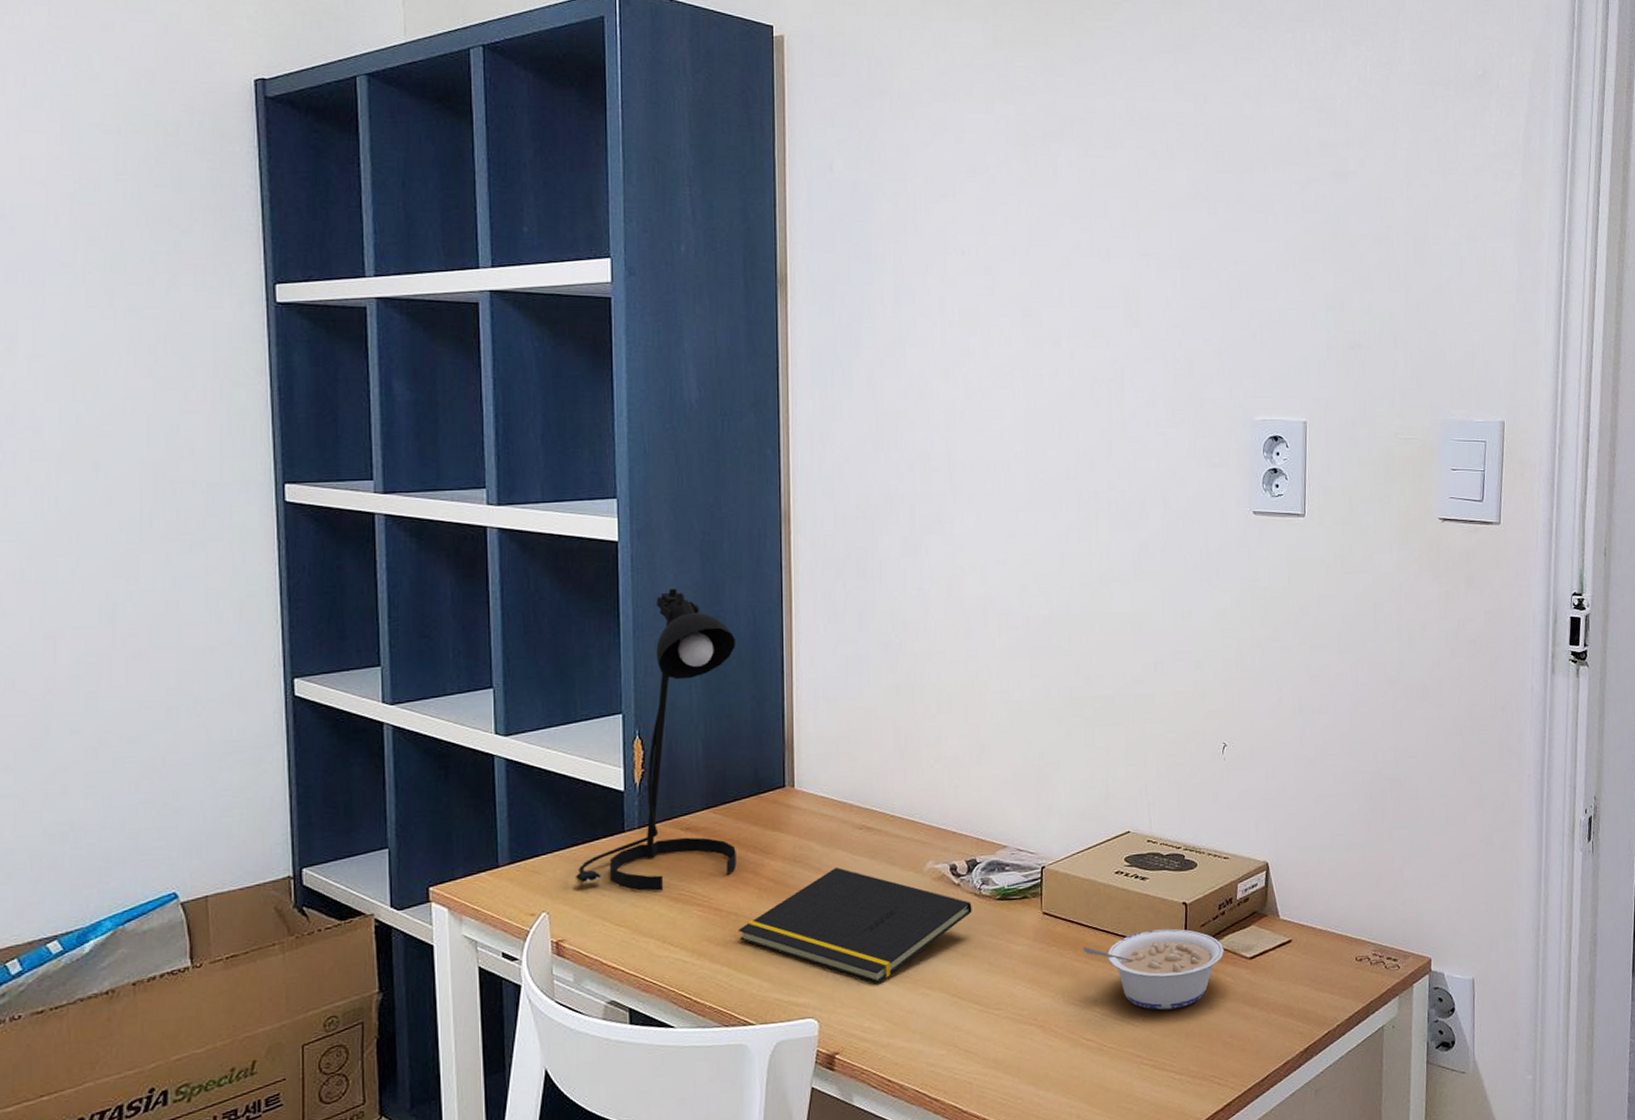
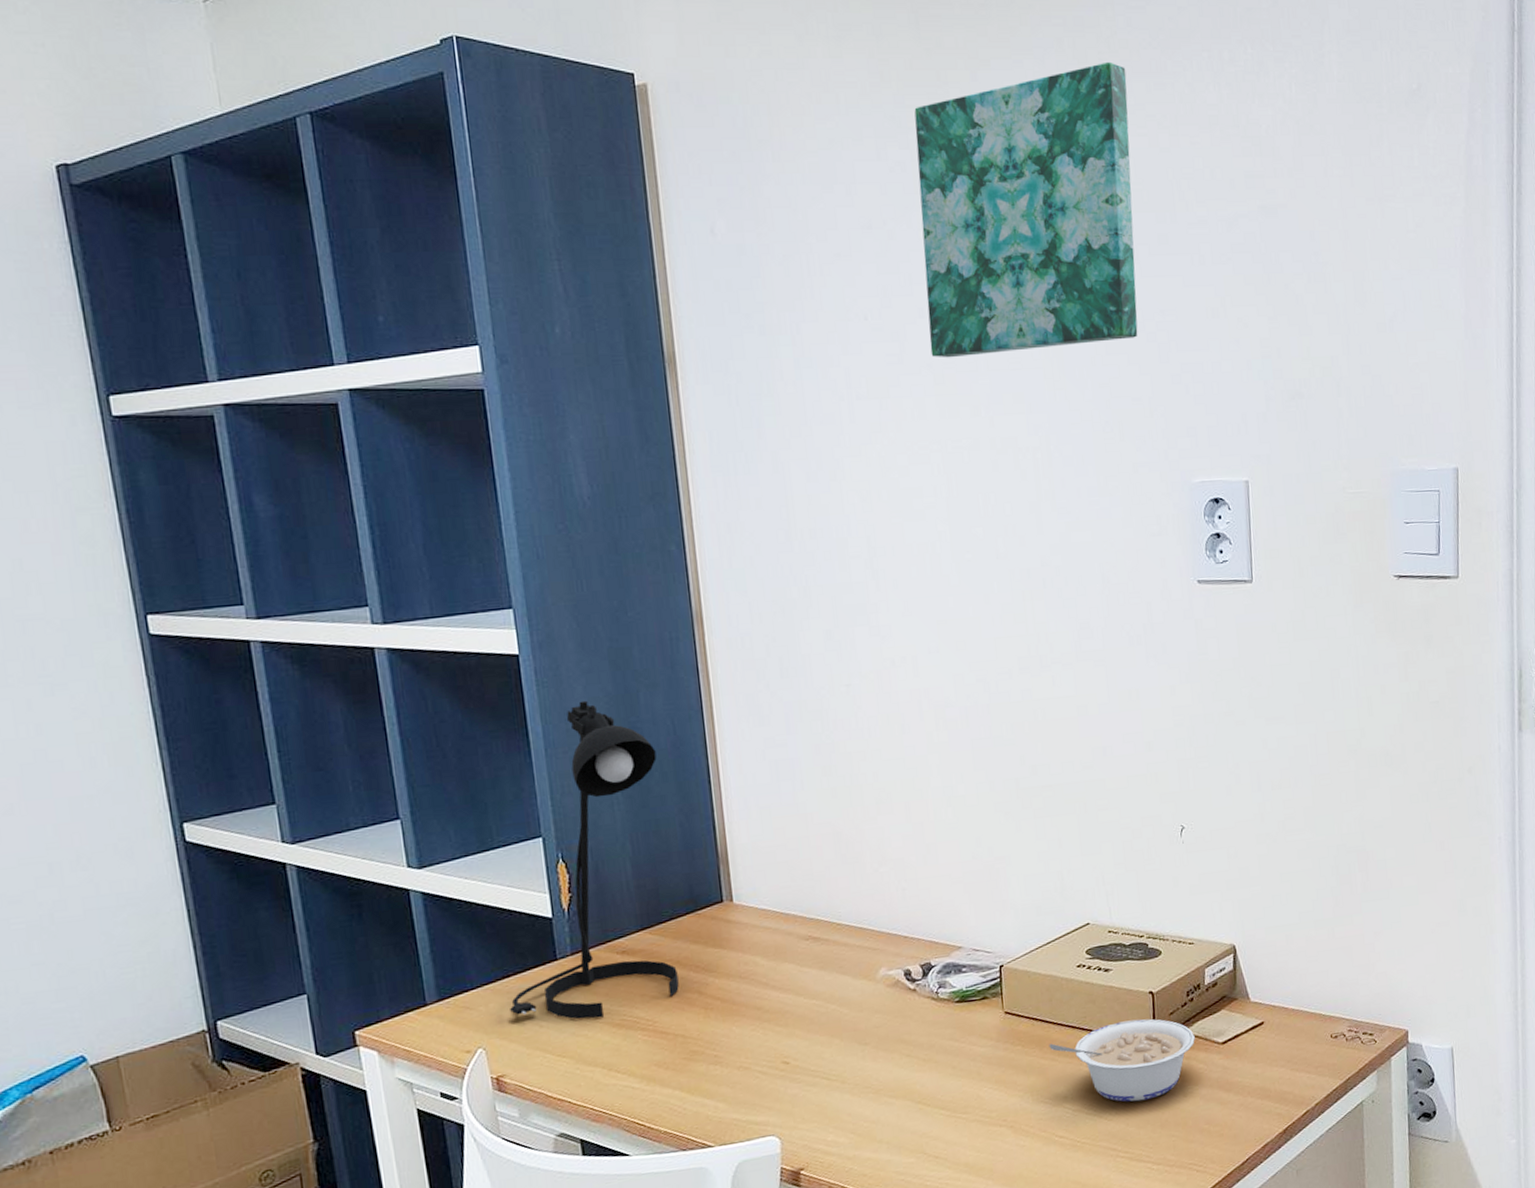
notepad: present [737,867,972,983] -> none [686,981,931,1096]
wall art: none [1020,37,1217,293] -> present [914,61,1138,358]

